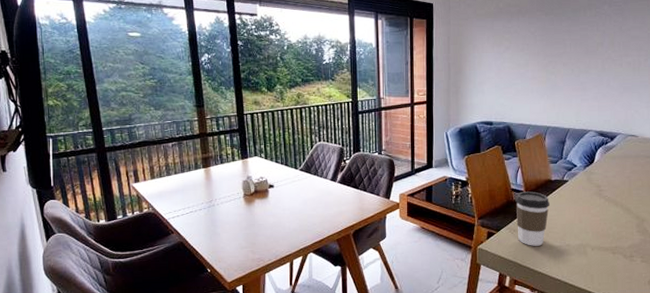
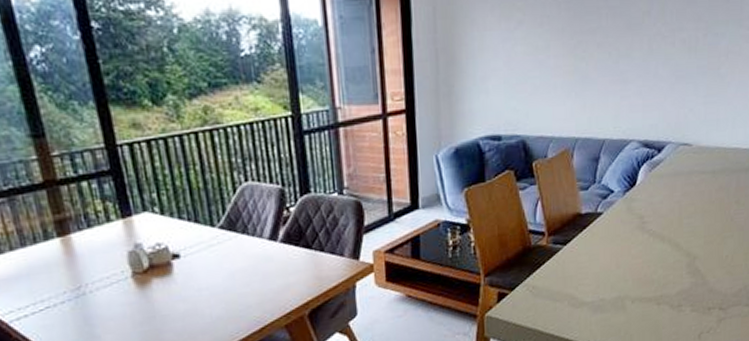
coffee cup: present [515,191,550,246] -> none [534,231,579,306]

